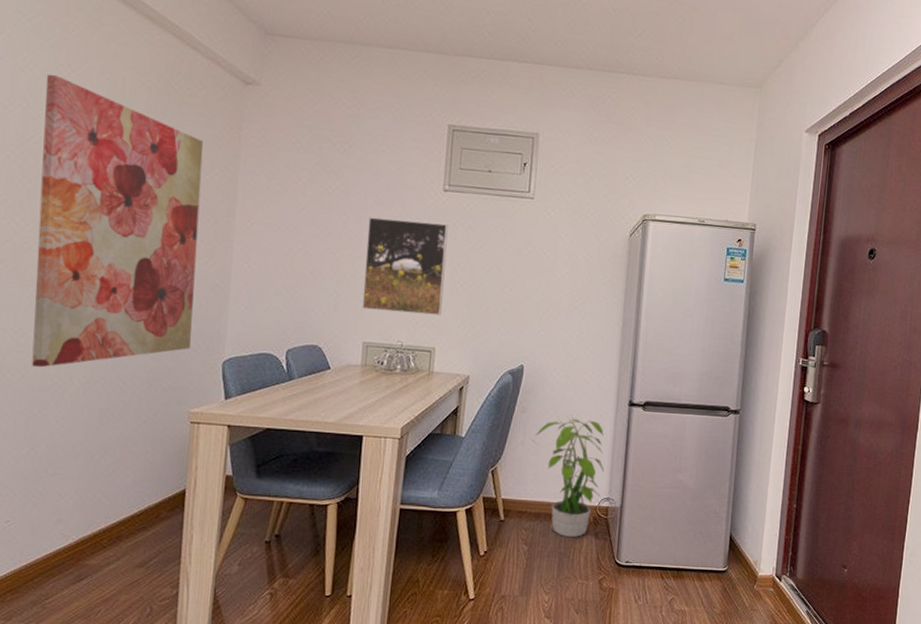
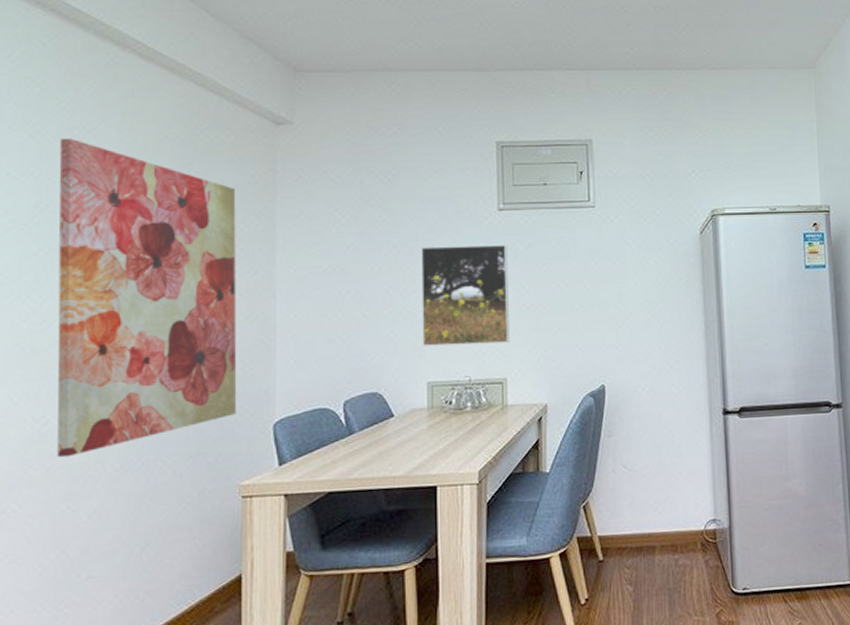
potted plant: present [534,415,604,537] -> none [625,432,706,570]

